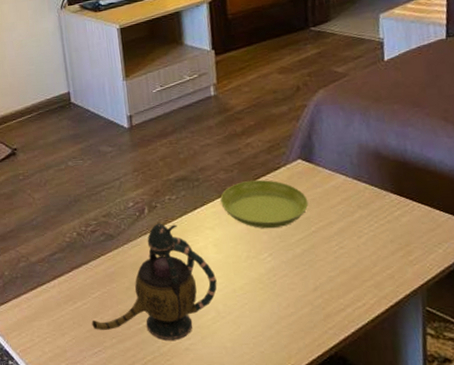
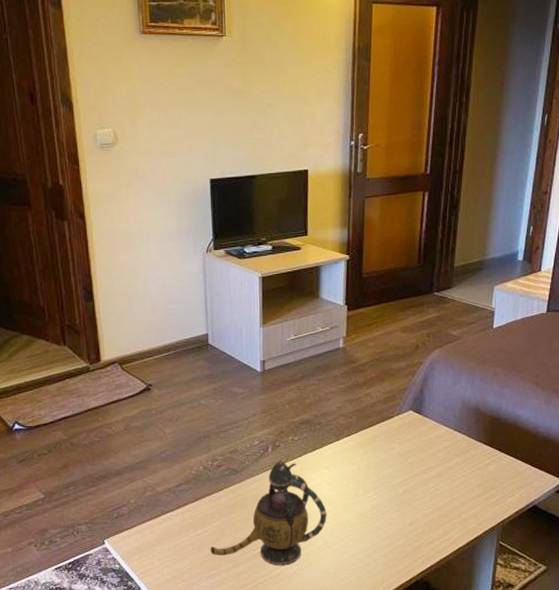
saucer: present [220,179,309,229] -> none [338,426,414,471]

